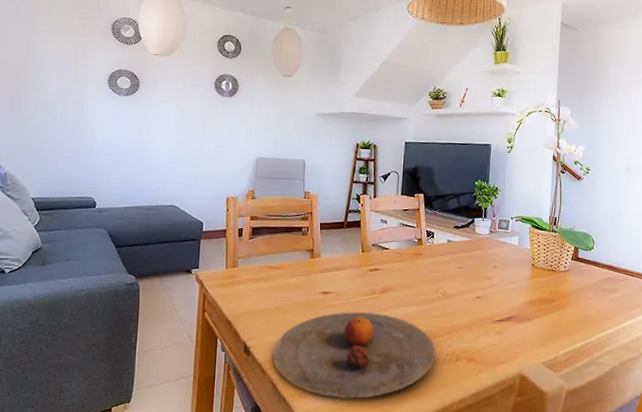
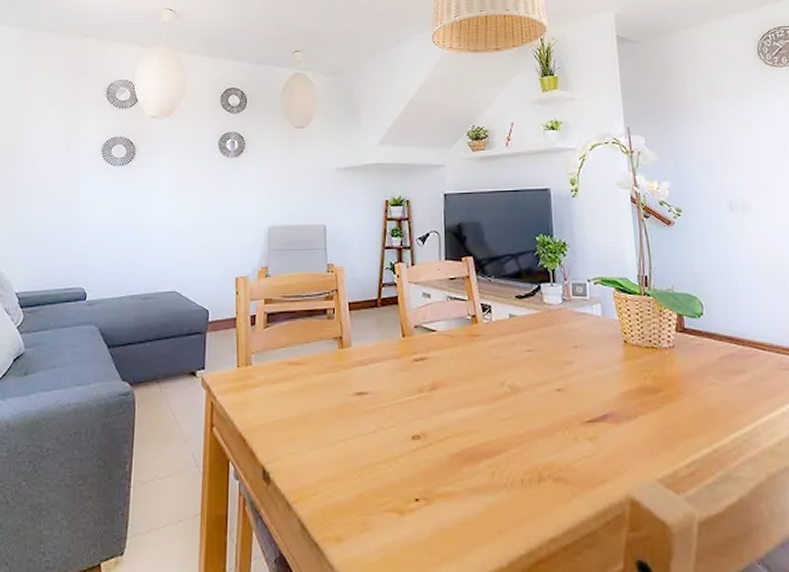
plate: present [272,311,437,399] -> none [299,416,512,541]

